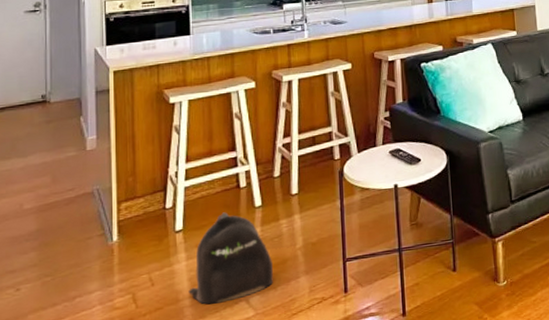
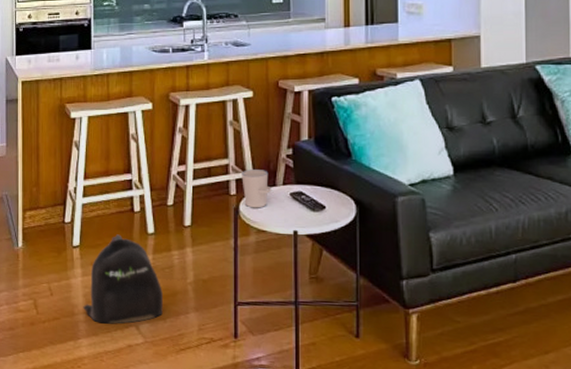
cup: none [344,133,372,170] -> present [242,169,271,208]

